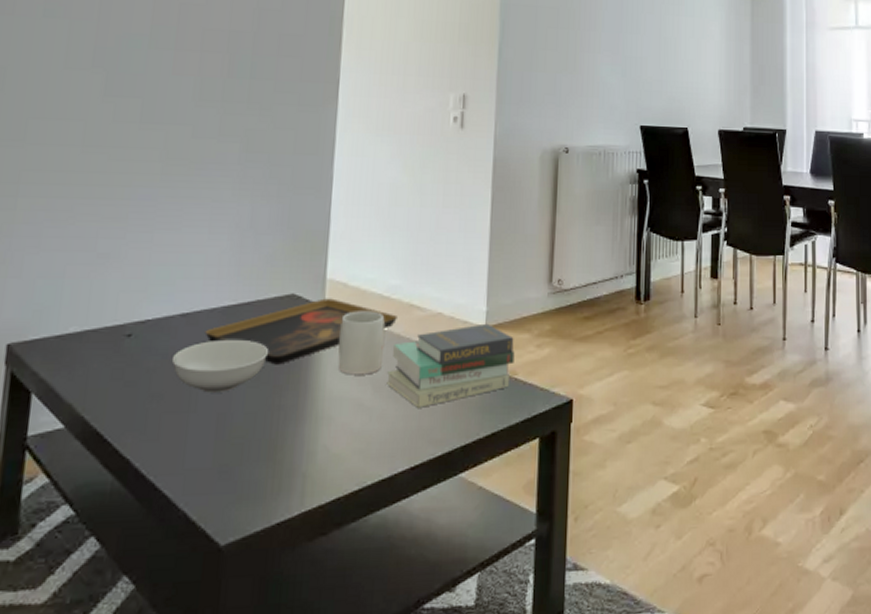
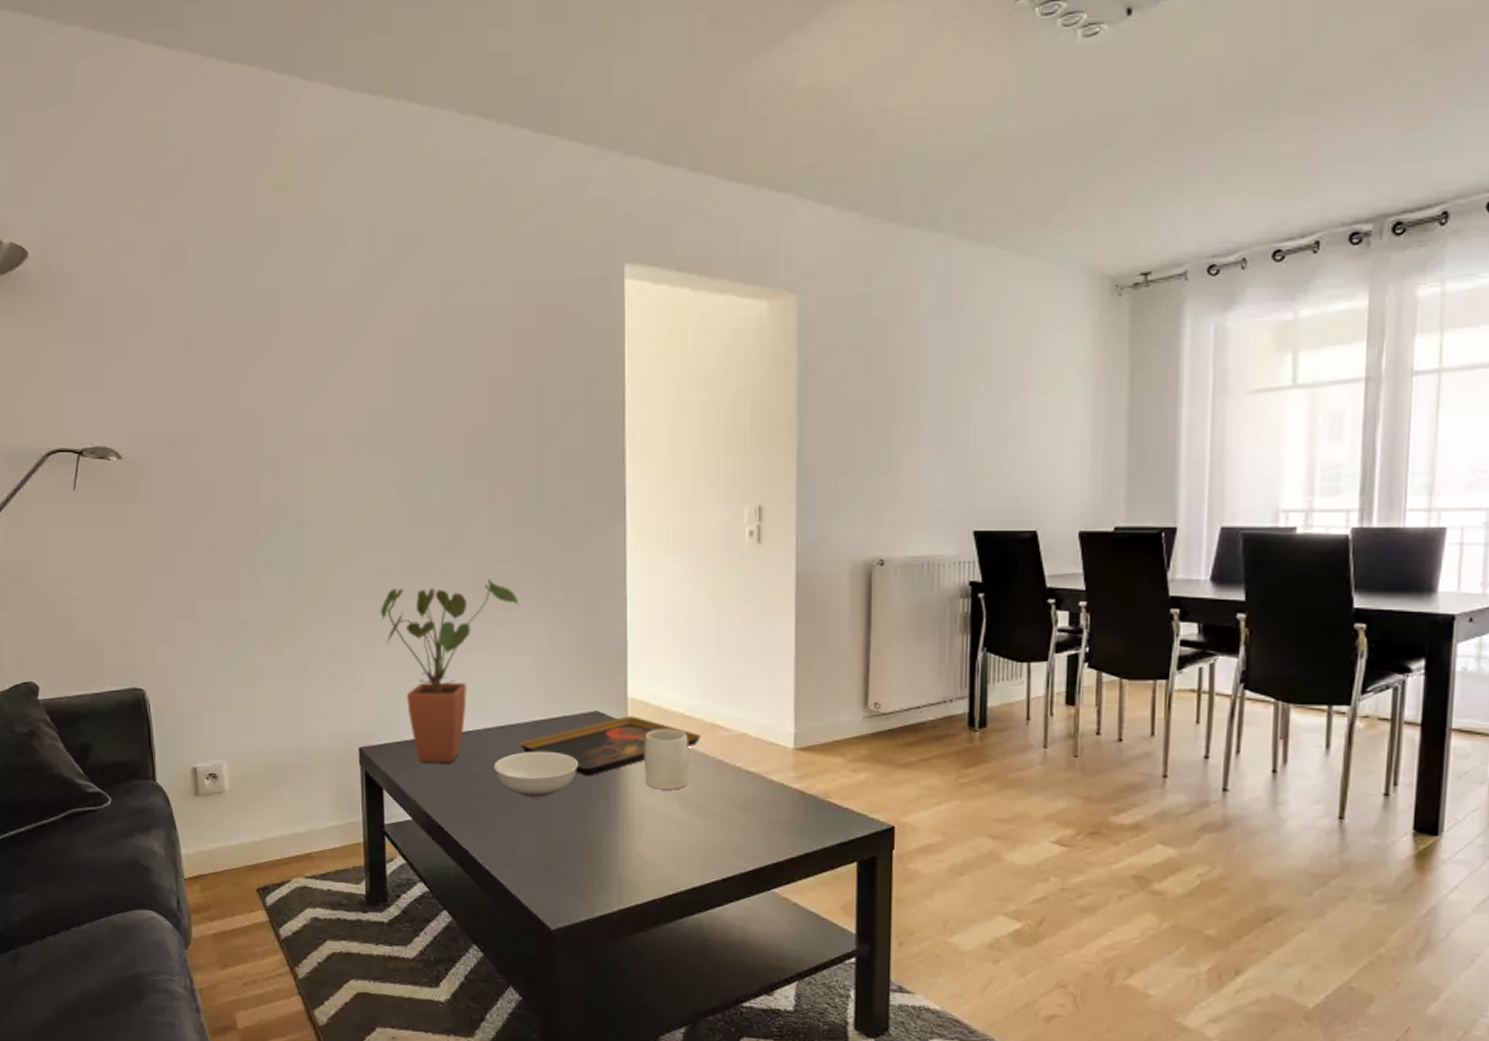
house plant: none [56,154,220,359] -> present [381,579,519,763]
books: present [386,323,515,408] -> none [694,745,827,824]

